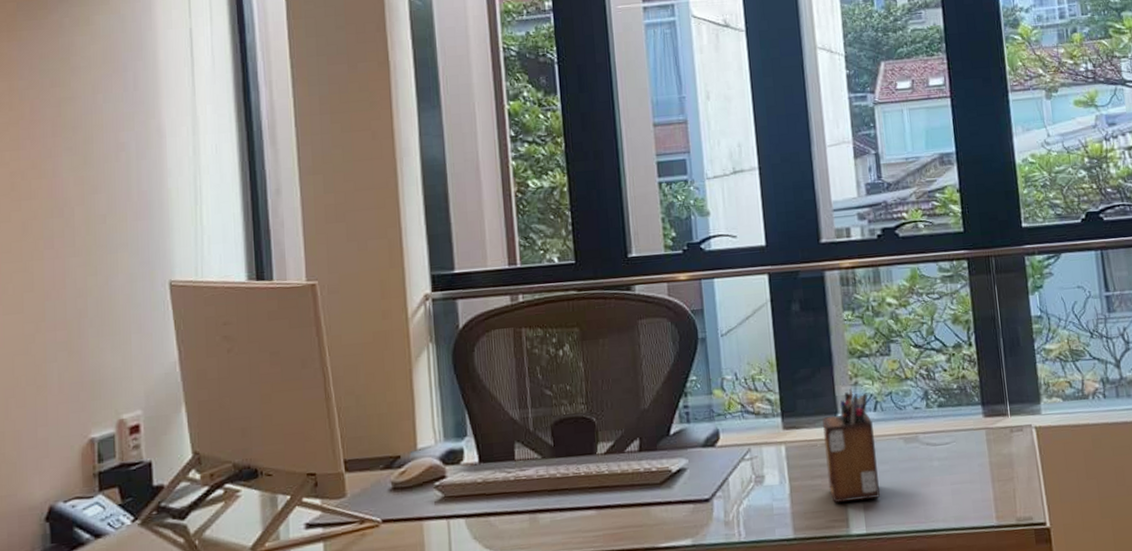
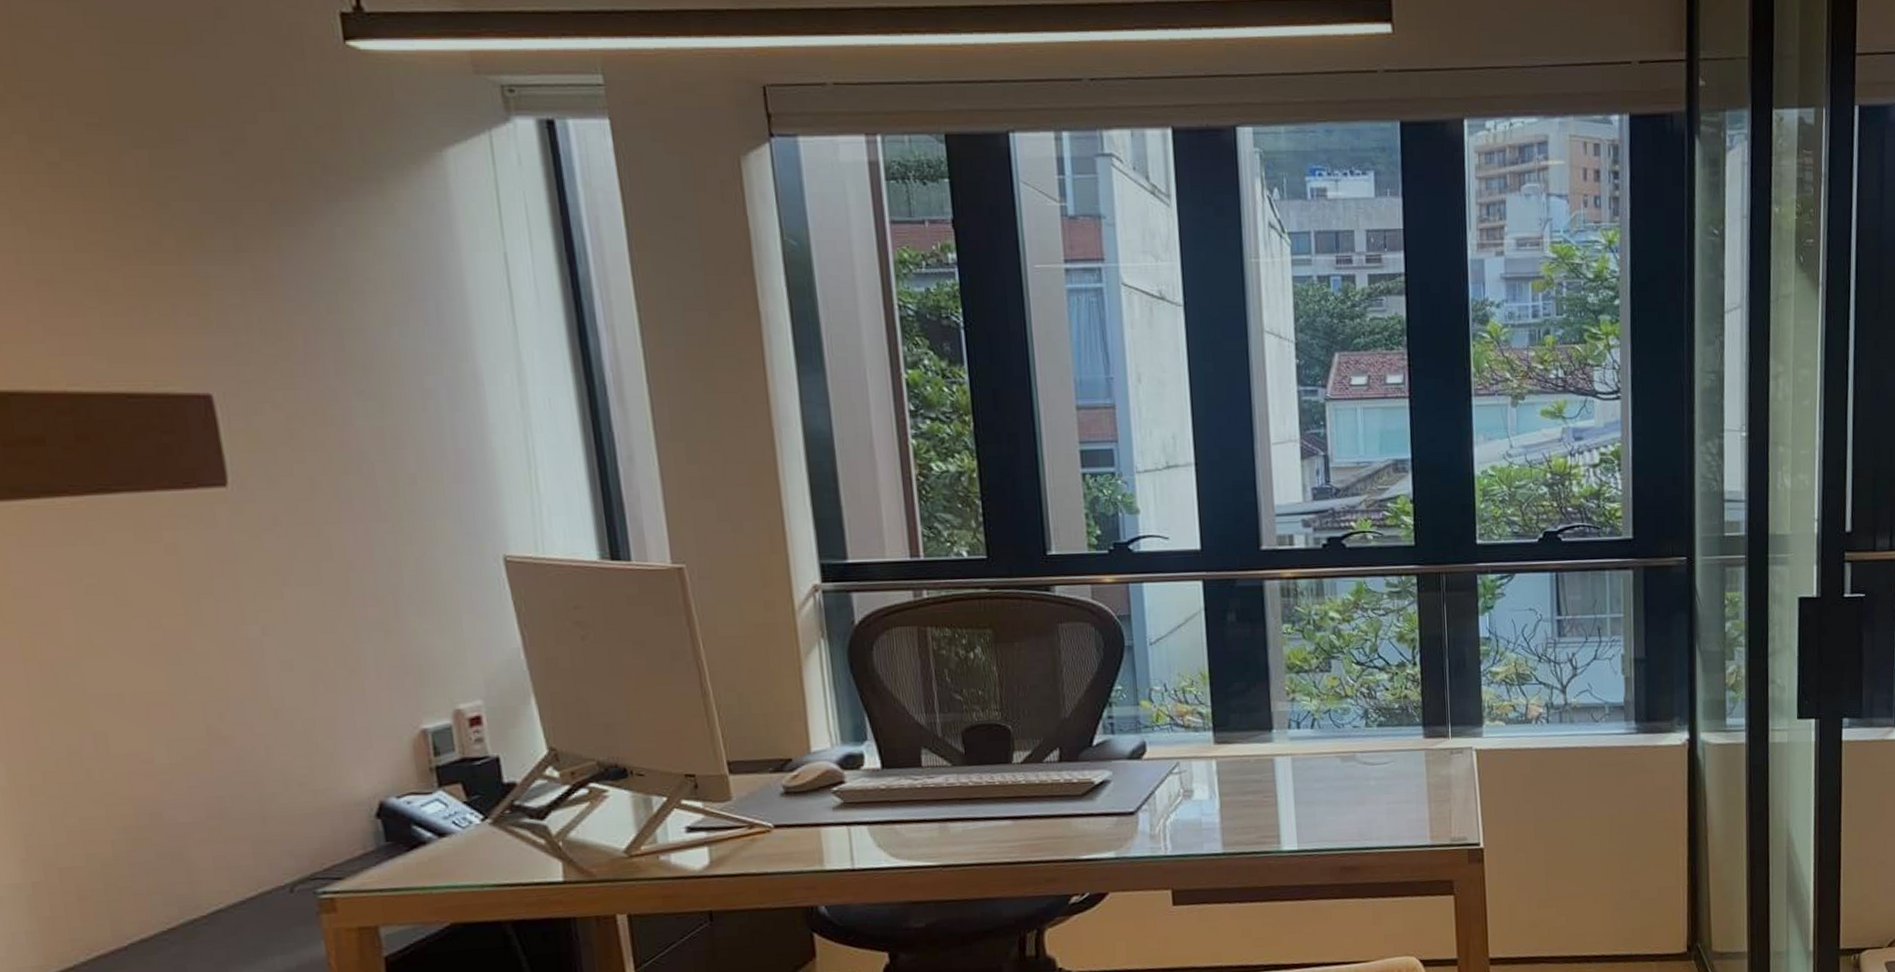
desk organizer: present [822,388,880,503] -> none [1256,704,1313,819]

